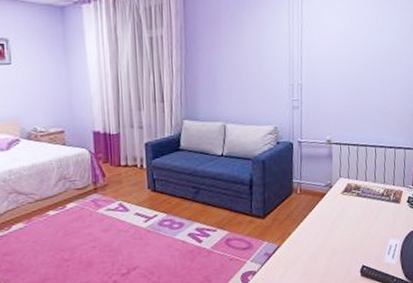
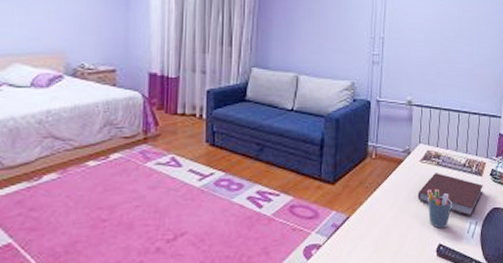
notebook: none [340,203,401,240] -> present [417,173,483,216]
pen holder: none [349,217,374,252] -> present [426,188,453,229]

